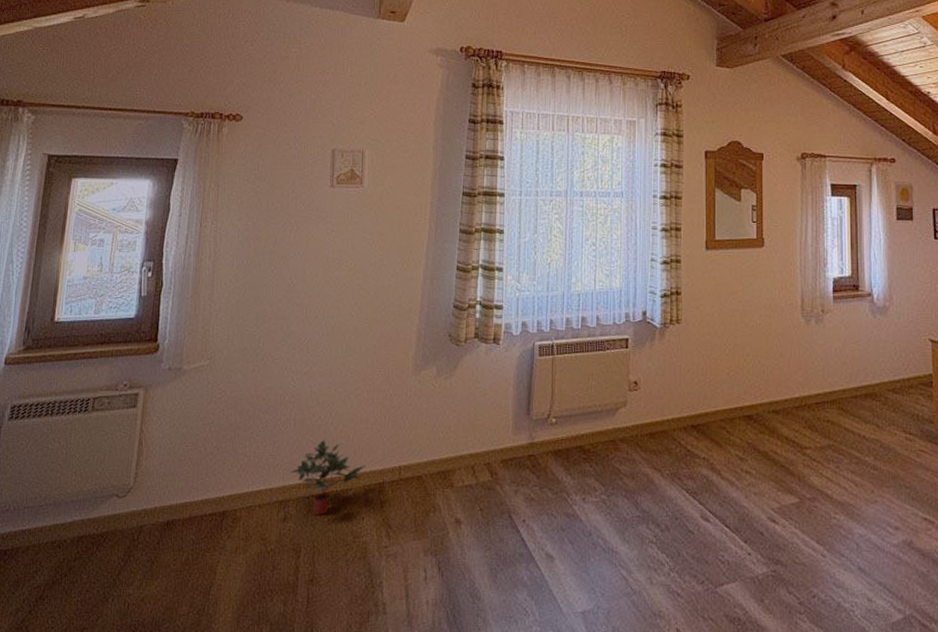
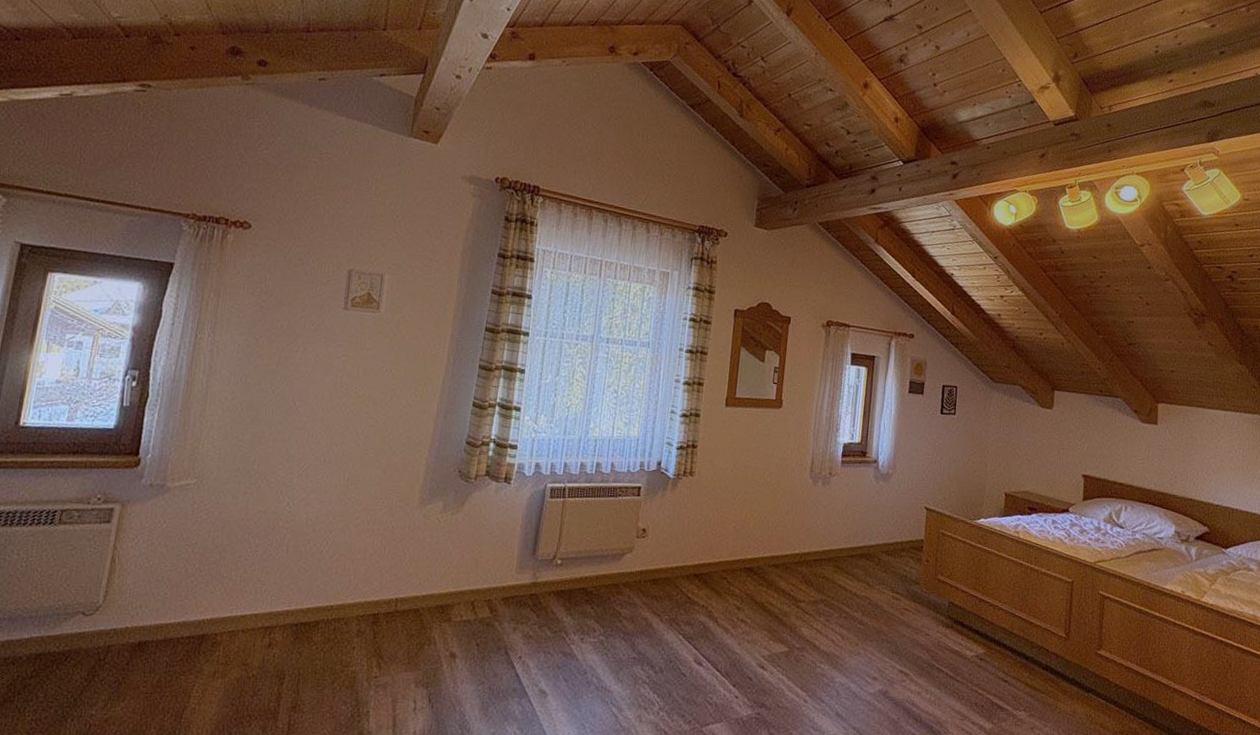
potted plant: present [290,440,367,515] -> none [279,568,362,643]

